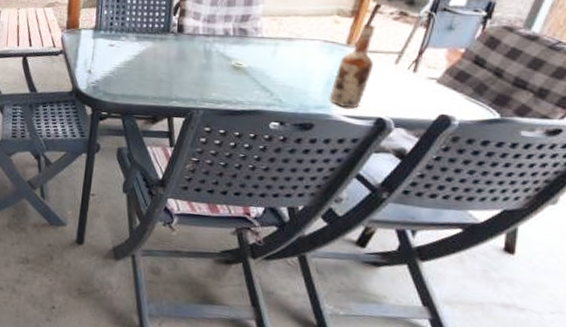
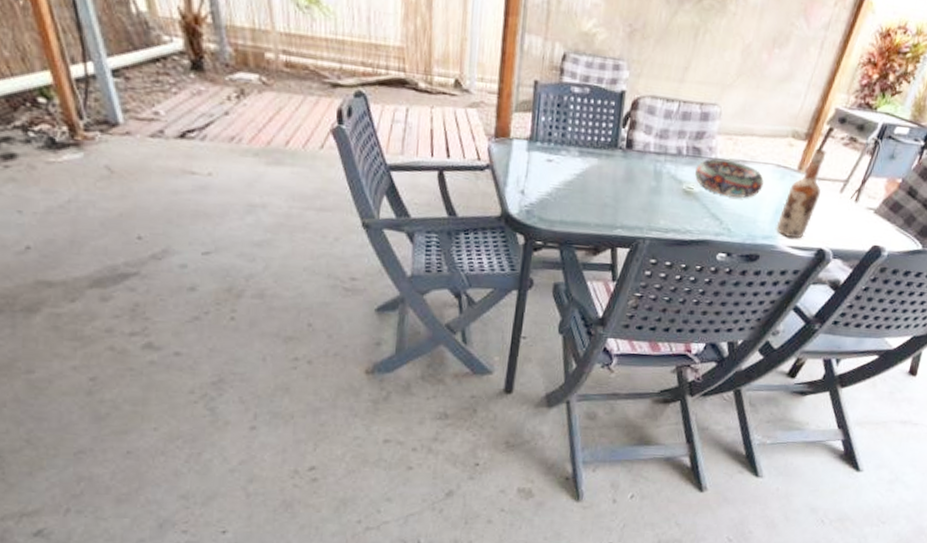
decorative bowl: none [242,37,312,71] -> present [694,158,764,198]

